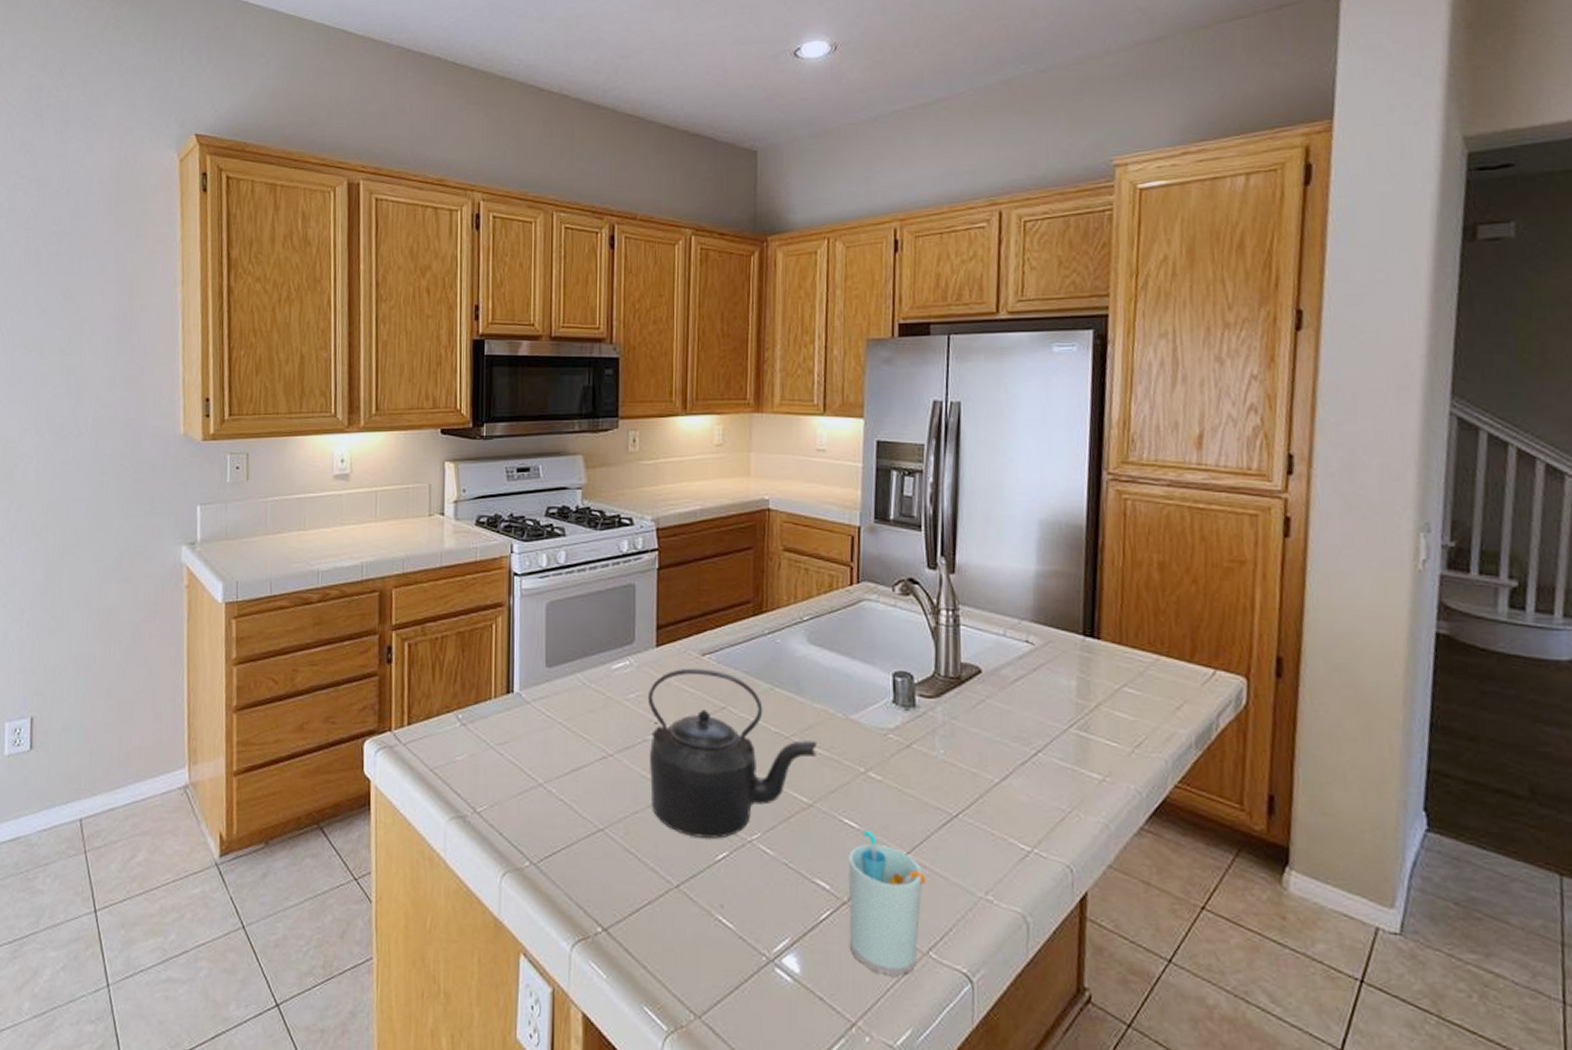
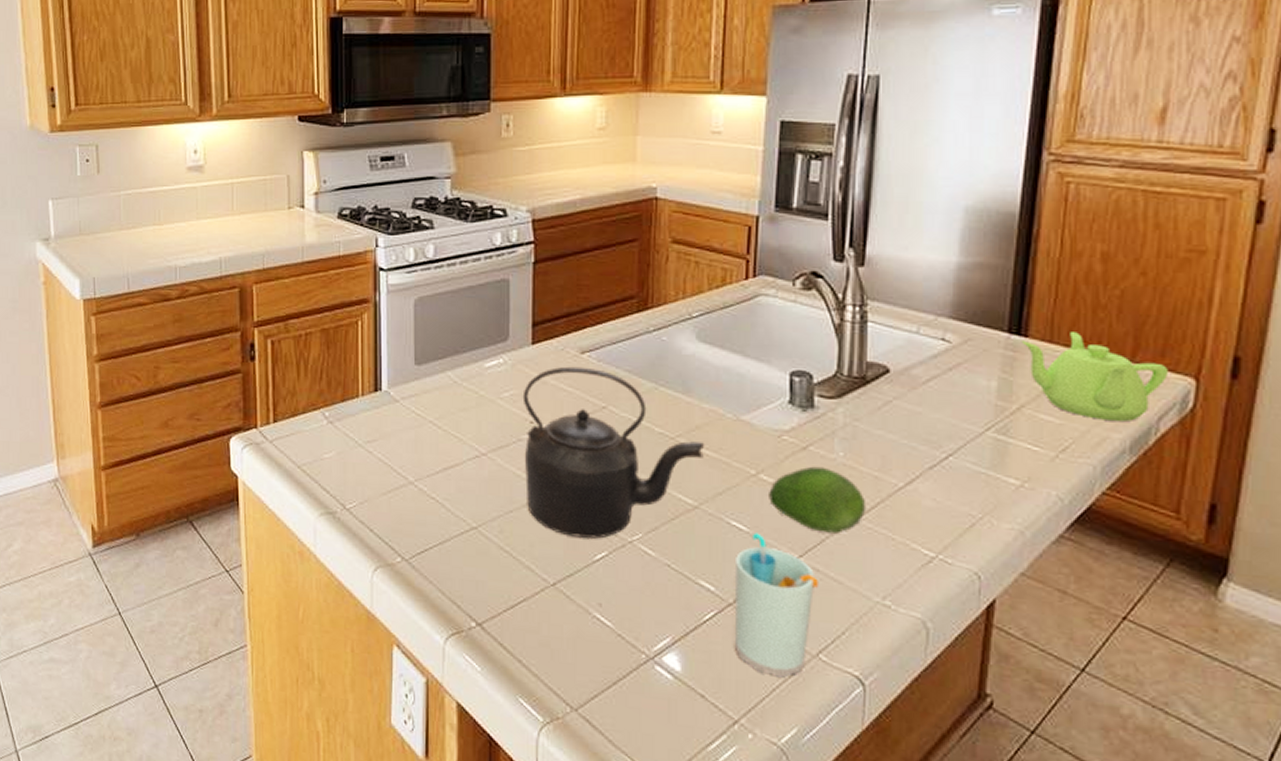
fruit: none [877,763,967,829] -> present [769,466,867,534]
teapot: none [1095,634,1222,718] -> present [1021,332,1168,421]

